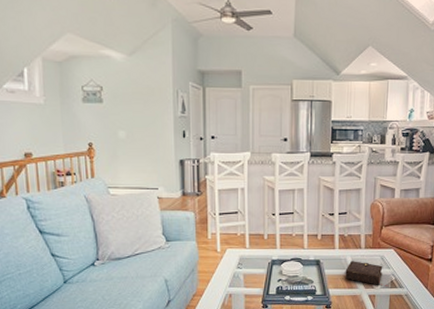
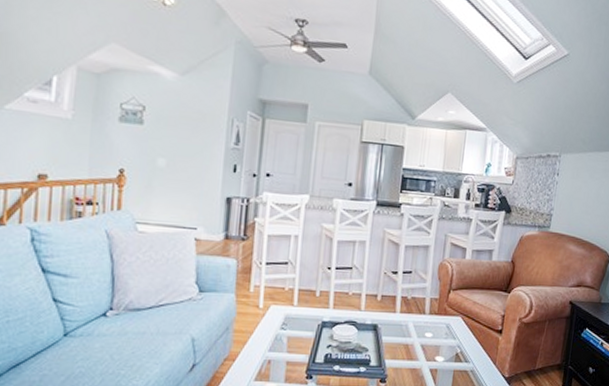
book: present [345,261,388,286] -> none [404,328,452,359]

